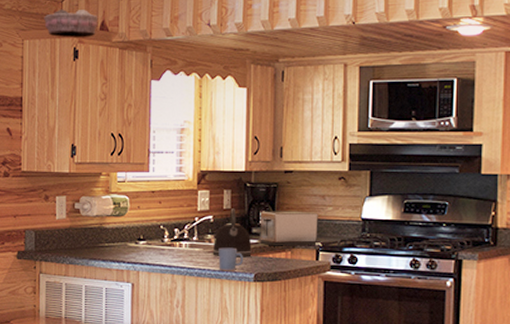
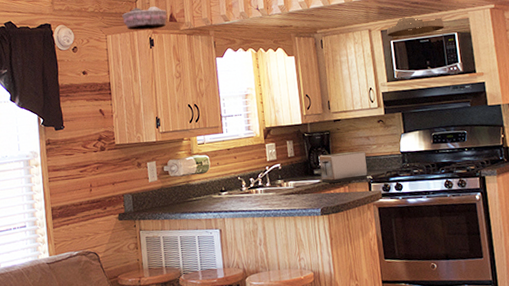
kettle: present [212,208,252,258] -> none [283,155,317,198]
mug: present [219,247,244,271] -> none [289,188,311,210]
woven basket: none [366,53,442,77] -> present [386,16,445,37]

